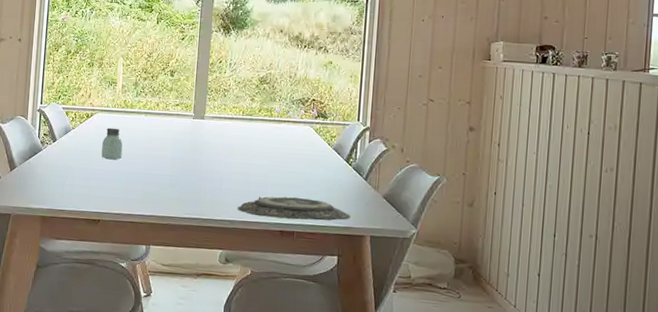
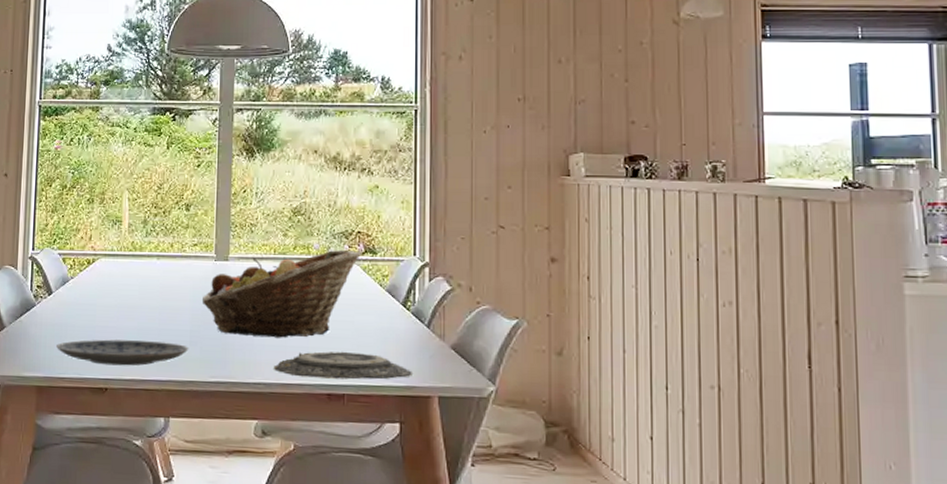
plate: none [59,180,169,203] -> present [56,339,189,366]
saltshaker: present [101,127,123,160] -> none [107,275,132,314]
fruit basket: none [180,114,316,185] -> present [201,250,362,338]

